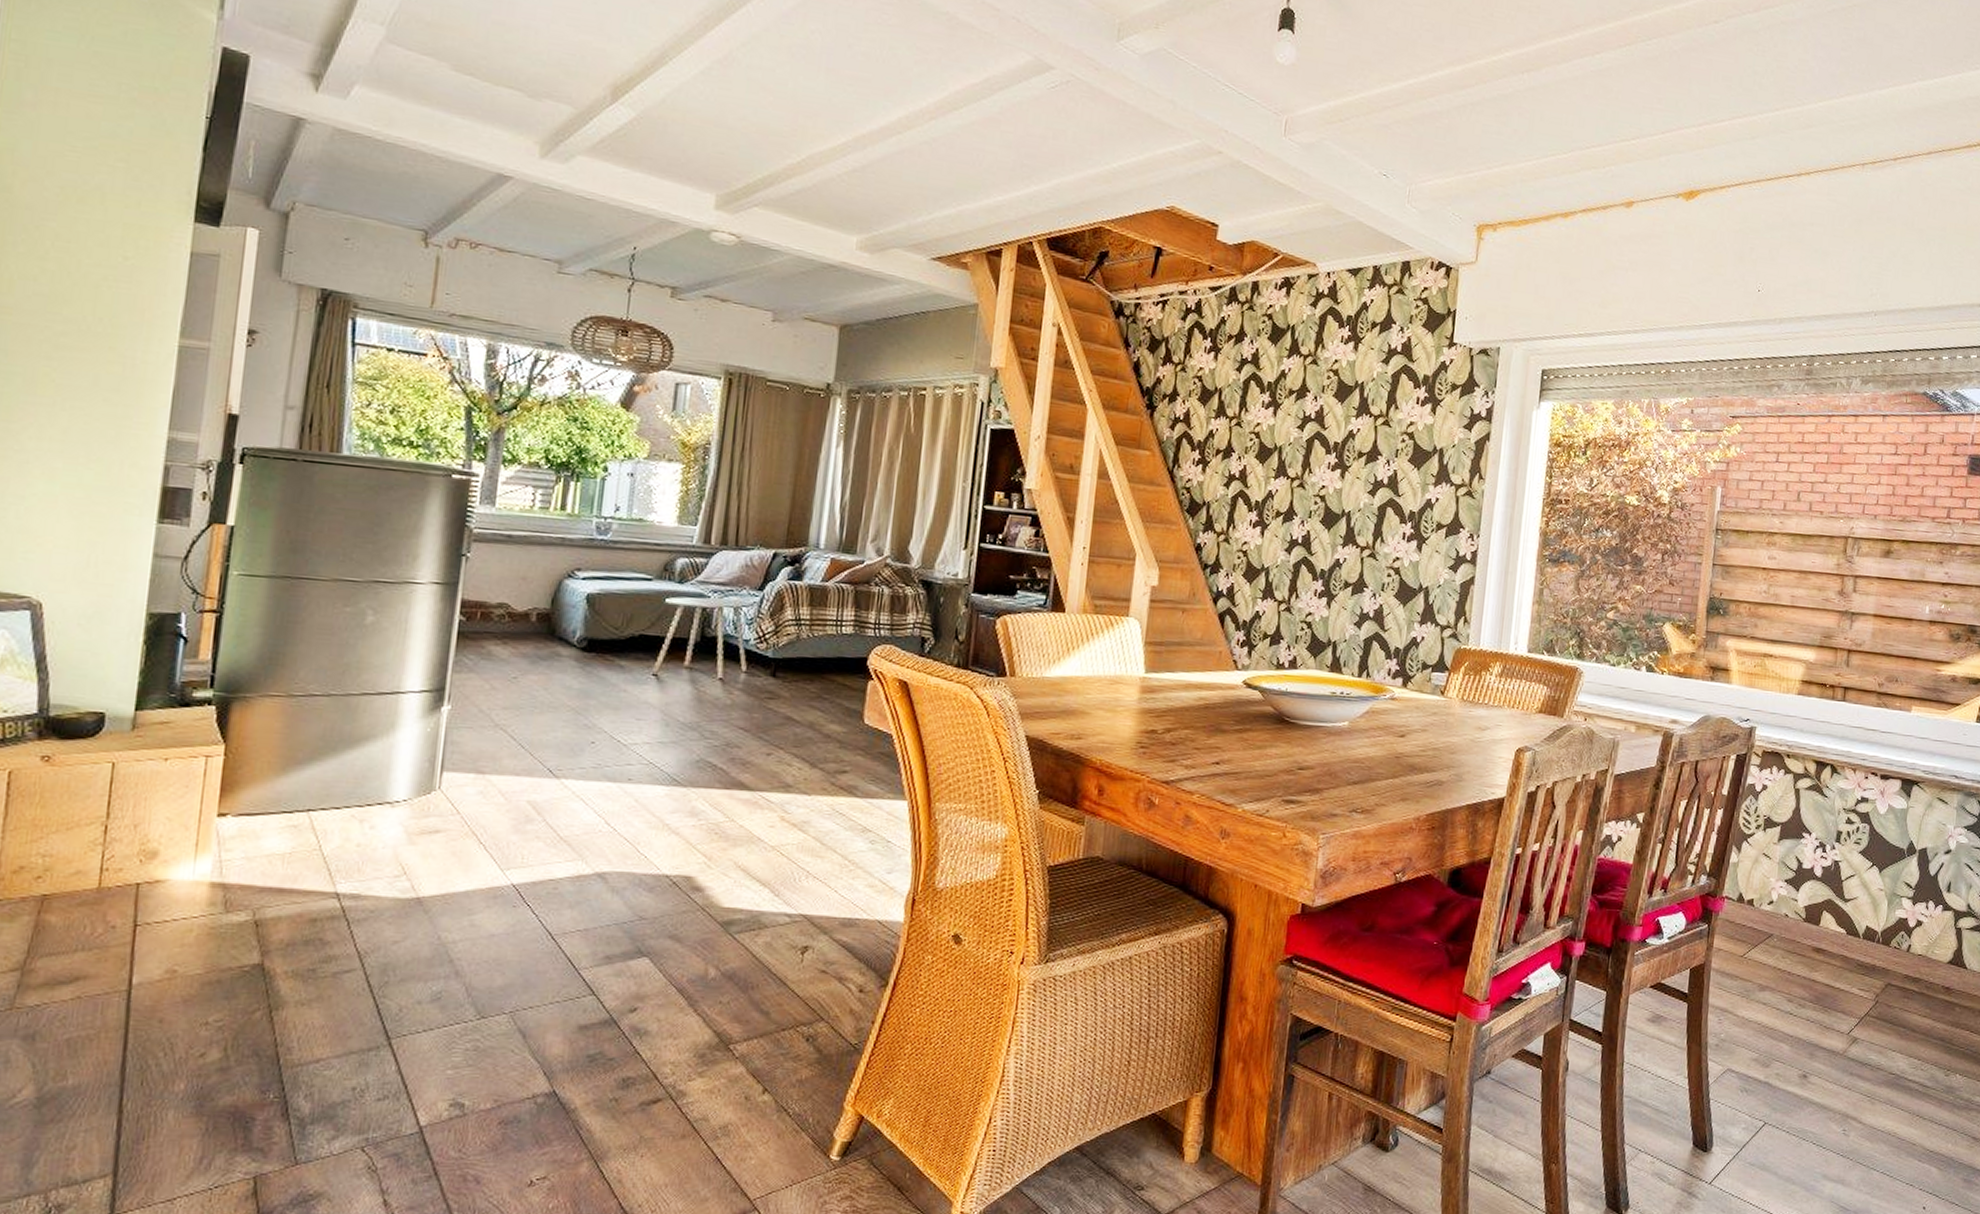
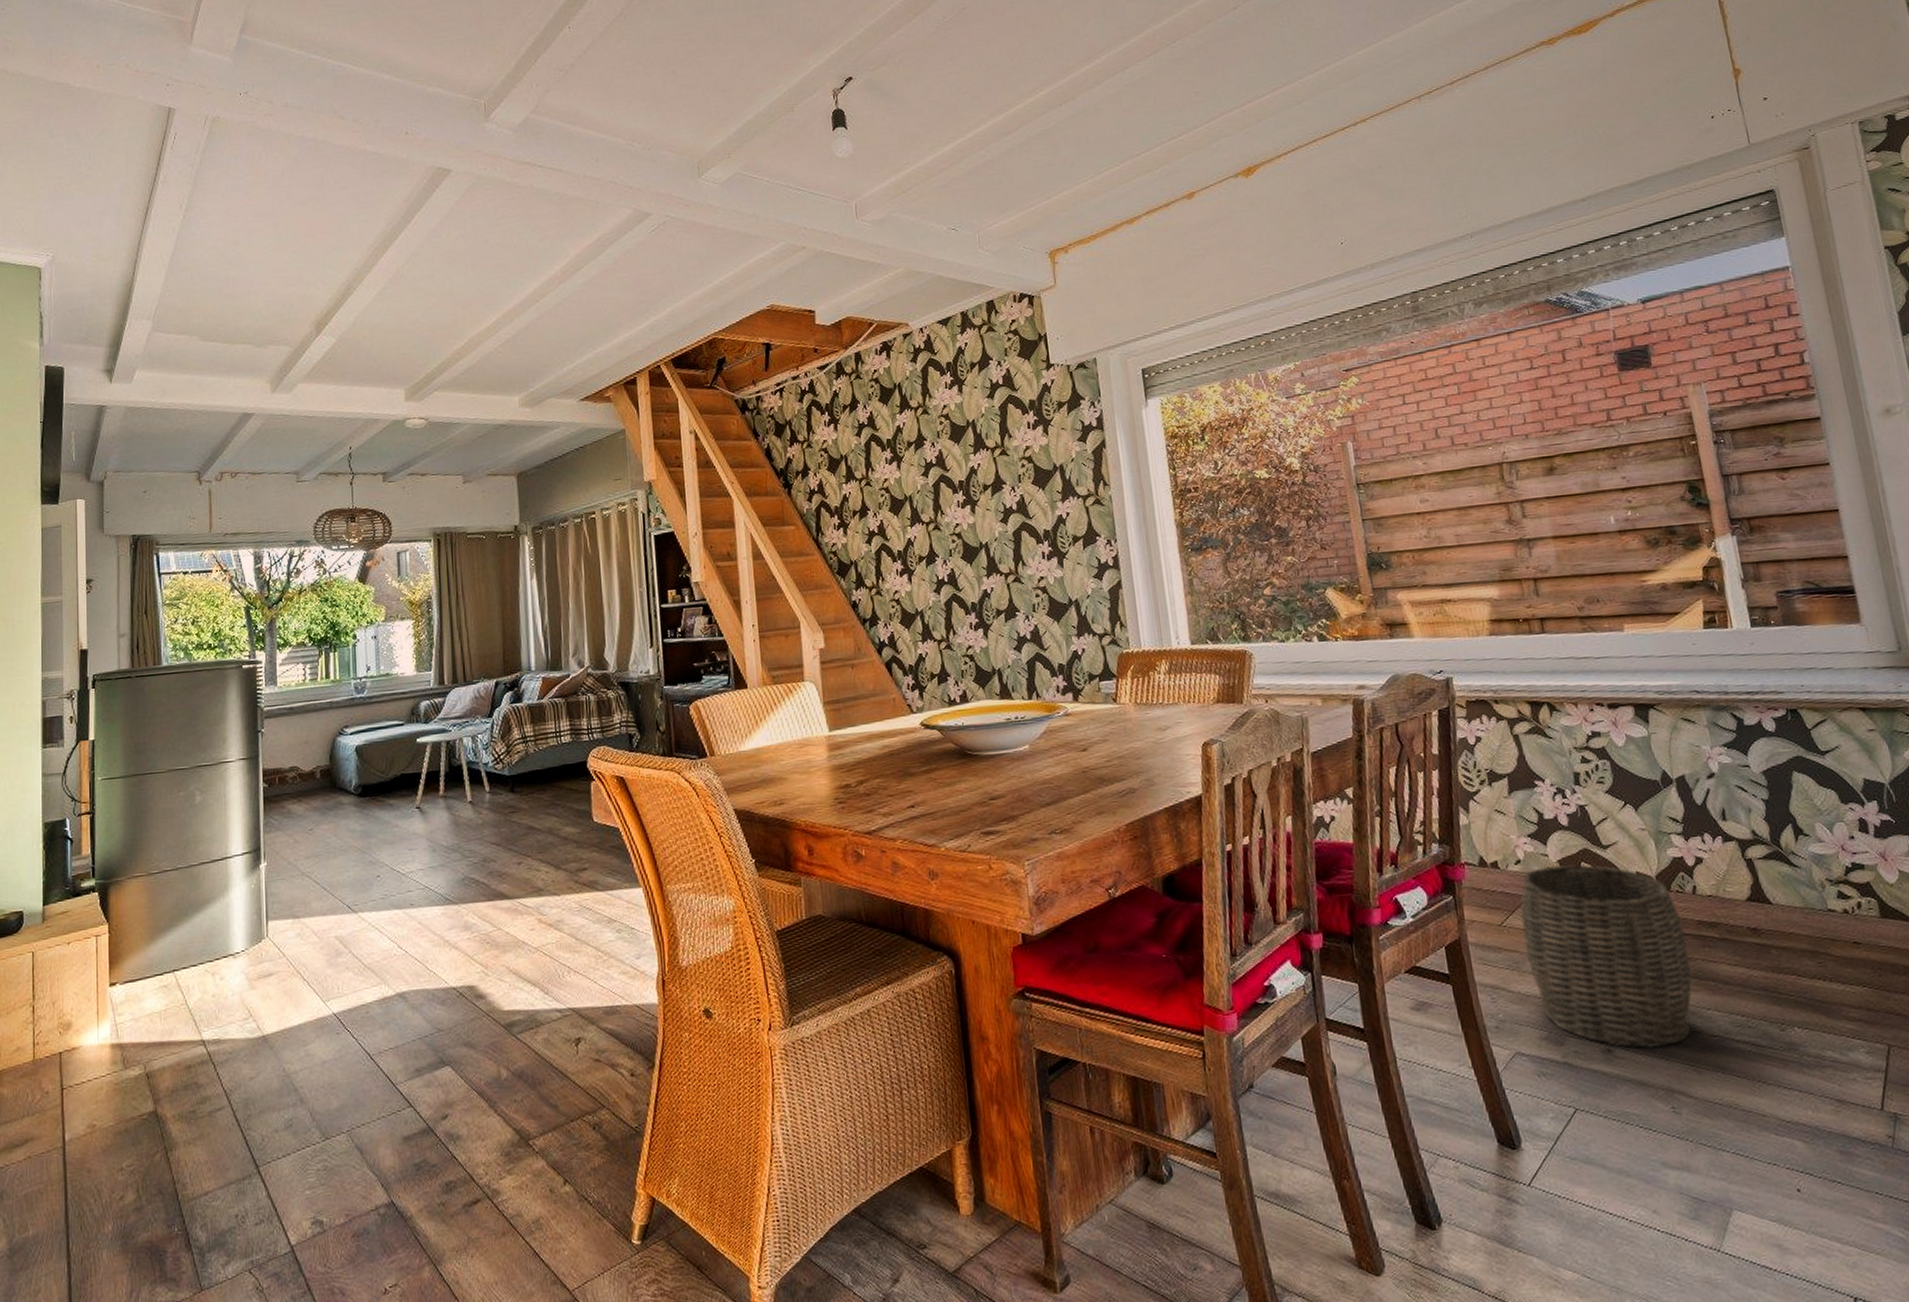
woven basket: none [1757,910,1892,1079] -> present [1520,864,1692,1048]

